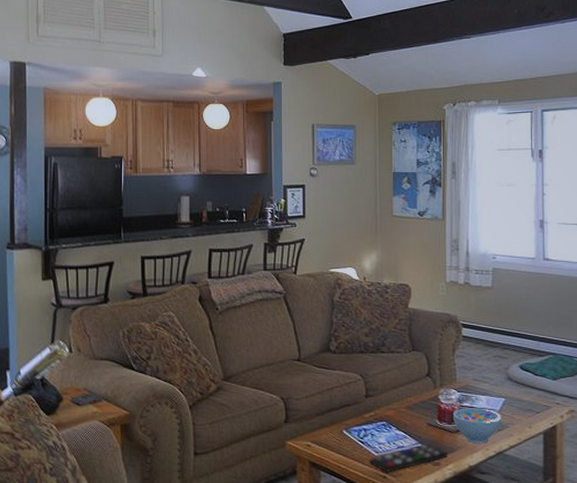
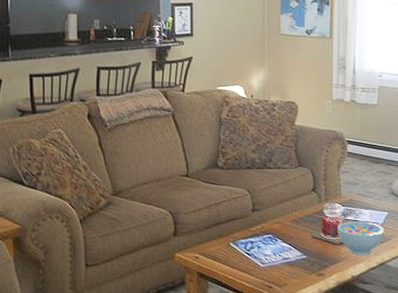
remote control: present [368,444,449,474] -> none [255,256,332,284]

